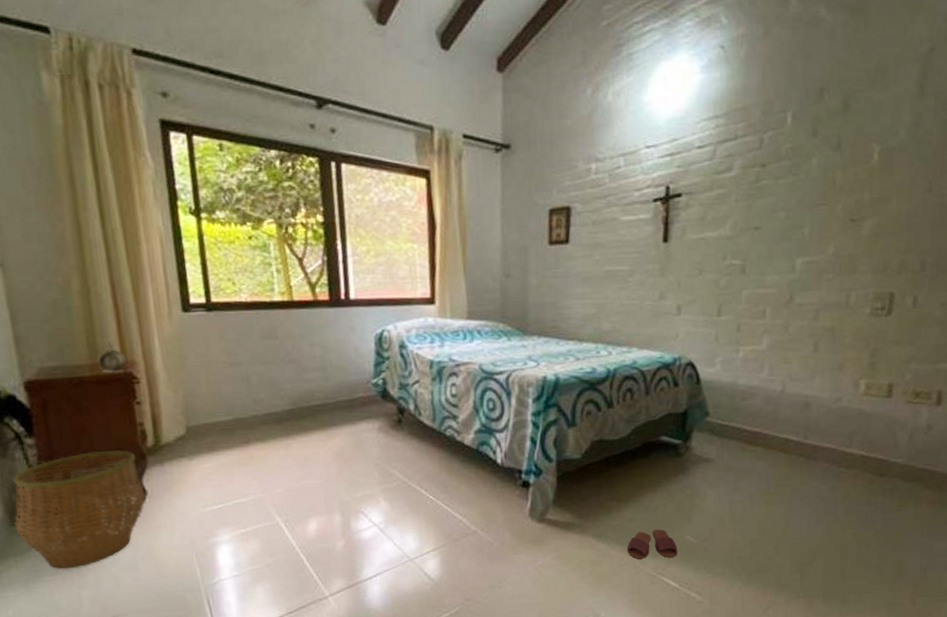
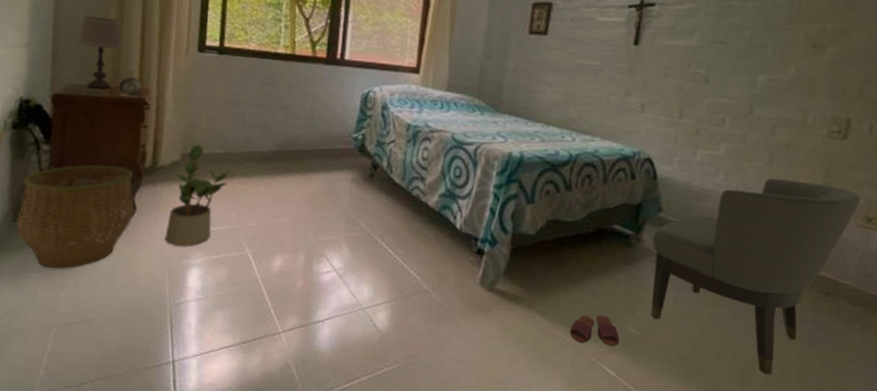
table lamp: none [41,286,94,369] -> present [78,16,123,89]
potted plant: none [184,414,244,525] -> present [165,144,231,246]
chair: none [702,365,908,562] -> present [651,178,861,375]

